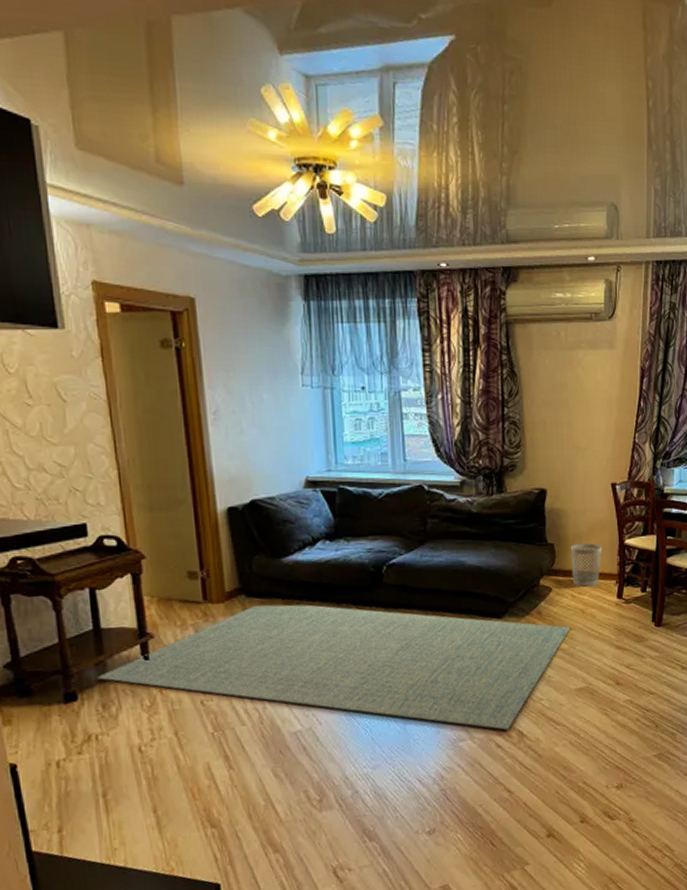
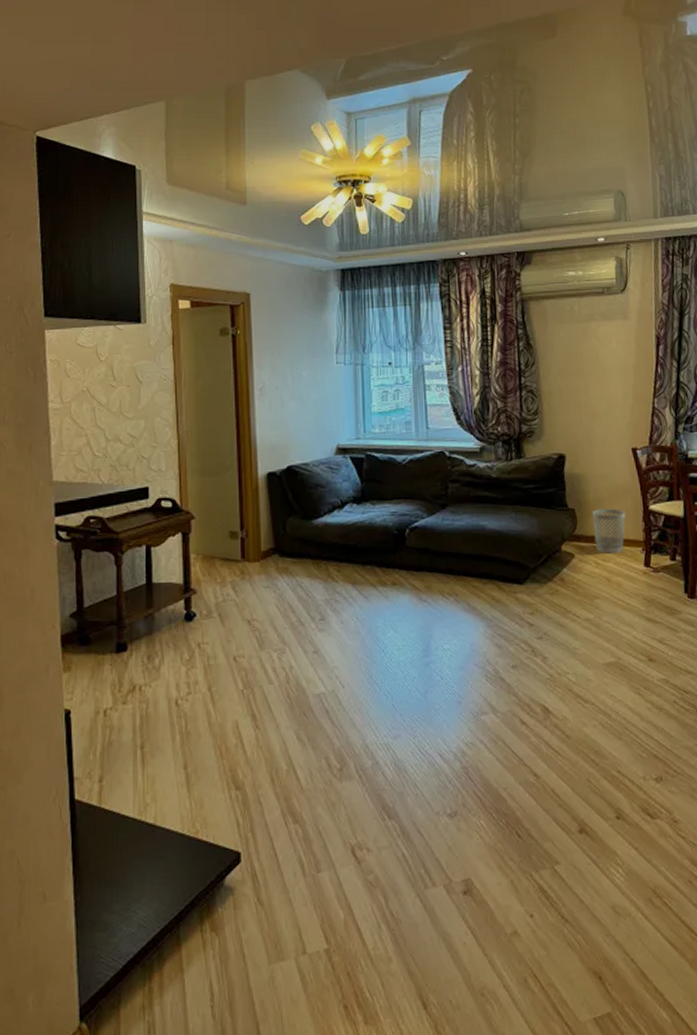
rug: present [97,604,570,731] -> none [145,565,595,706]

